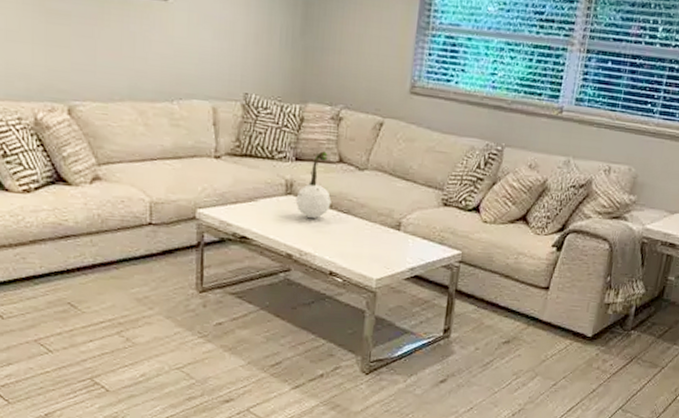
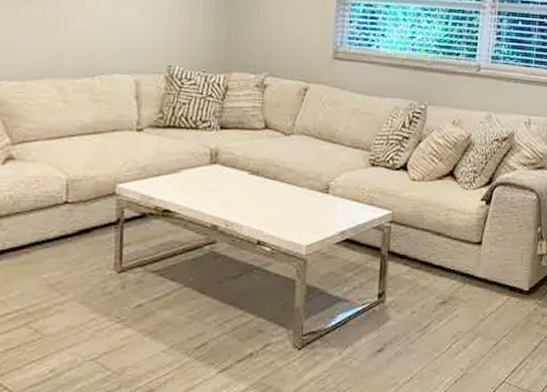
plant: present [294,151,336,219] -> none [220,118,263,187]

